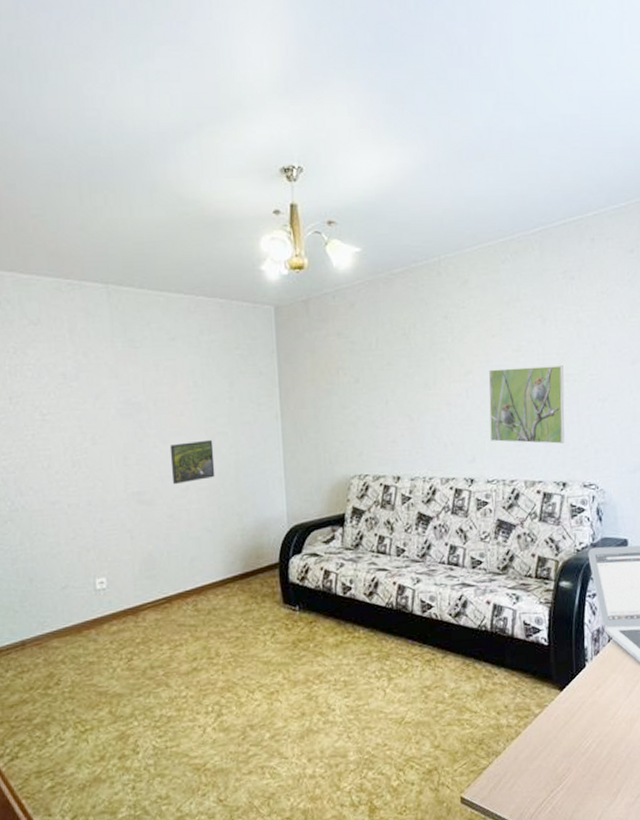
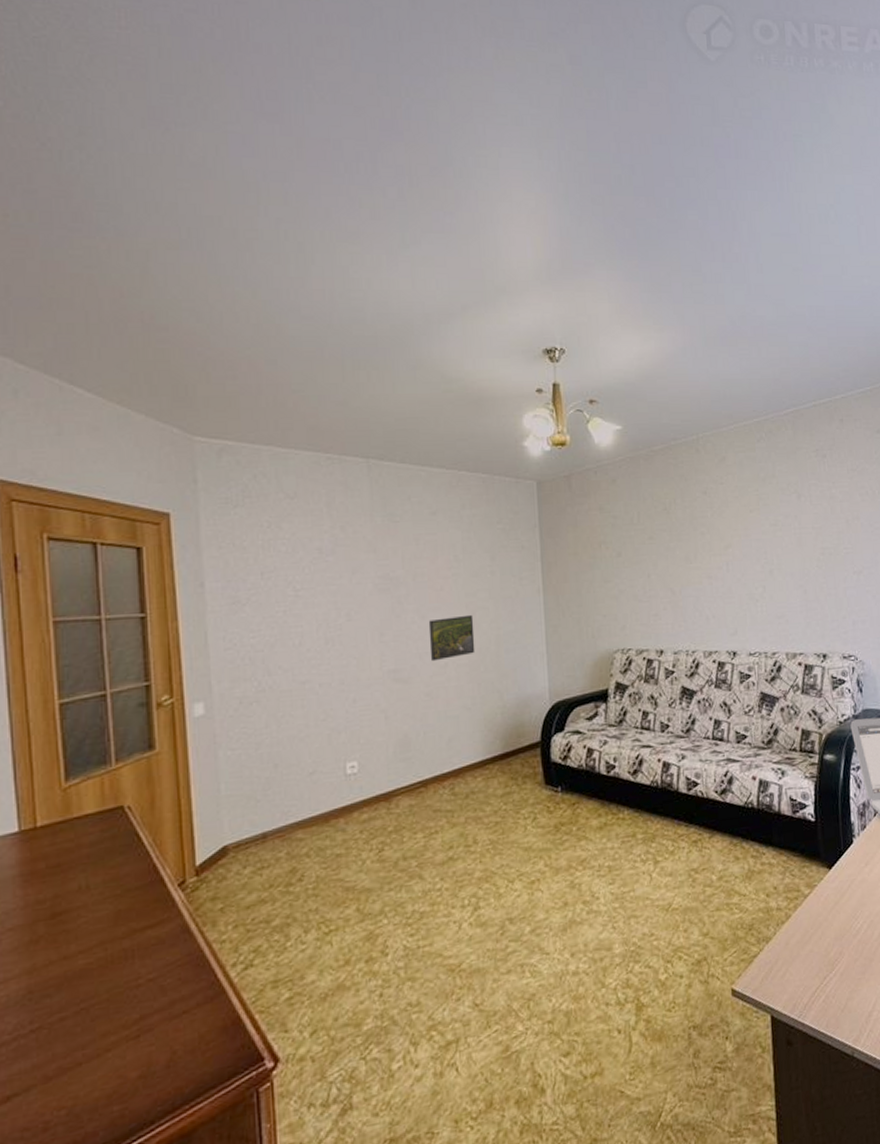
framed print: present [488,365,565,444] -> none [747,539,823,616]

